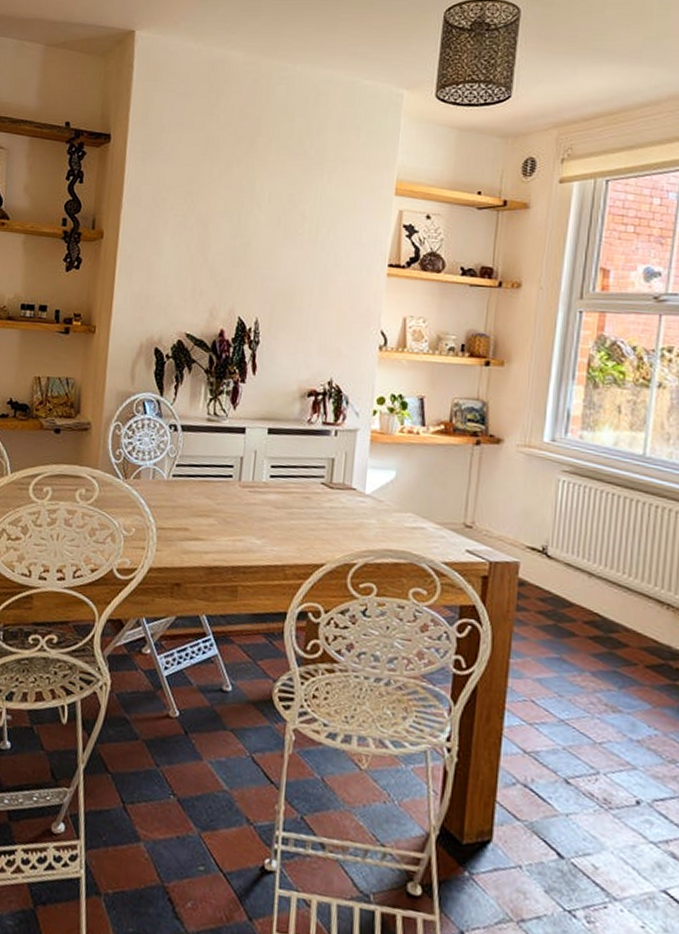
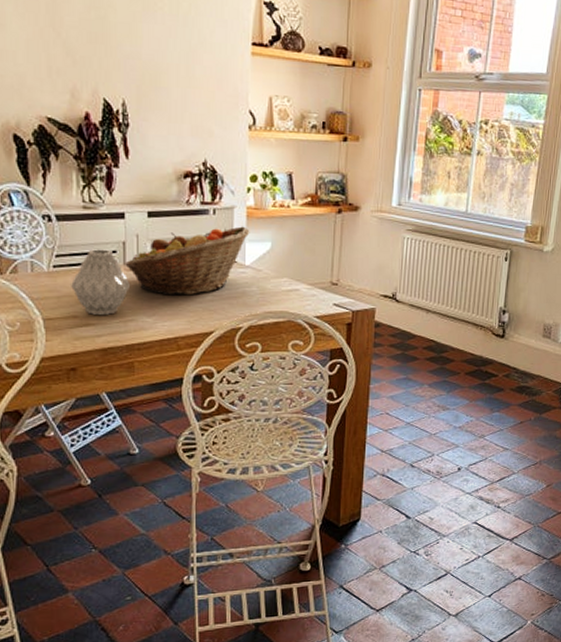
vase: none [186,462,244,532] -> present [71,249,131,316]
fruit basket: none [240,450,373,521] -> present [125,226,250,296]

